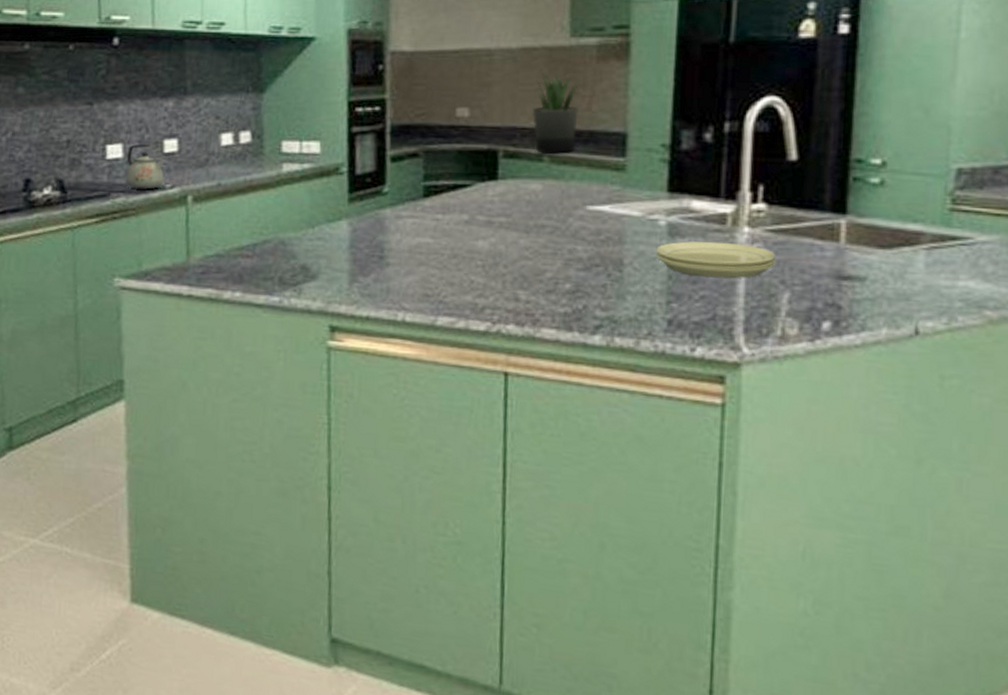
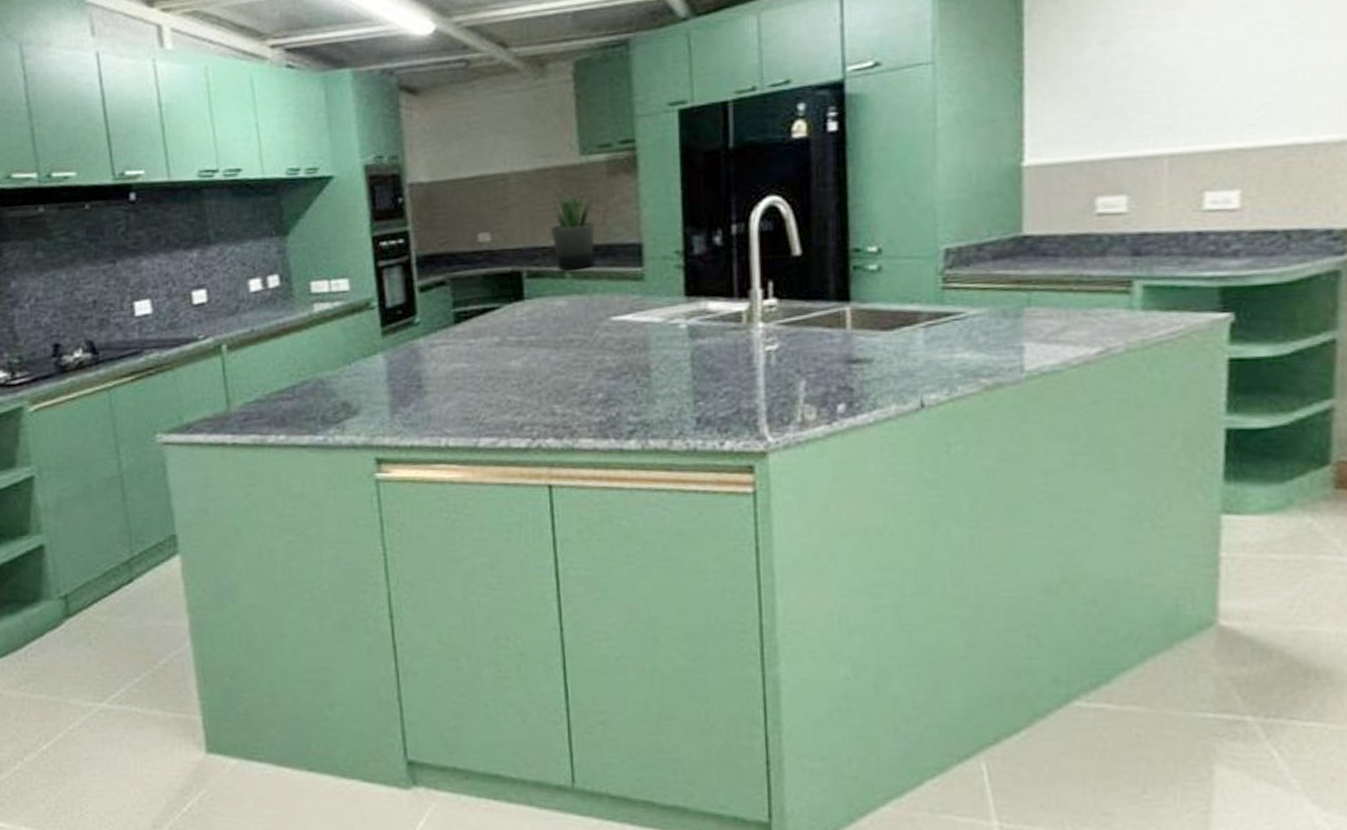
kettle: present [125,143,164,190] -> none [156,297,196,343]
plate: present [656,241,776,279] -> none [679,338,791,374]

